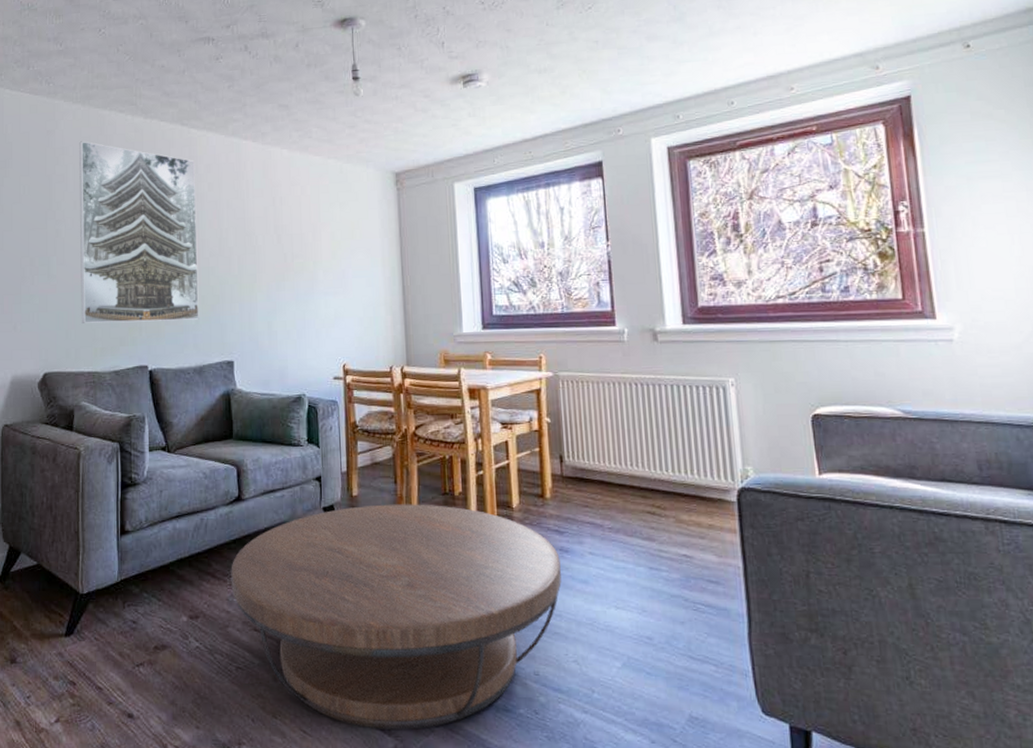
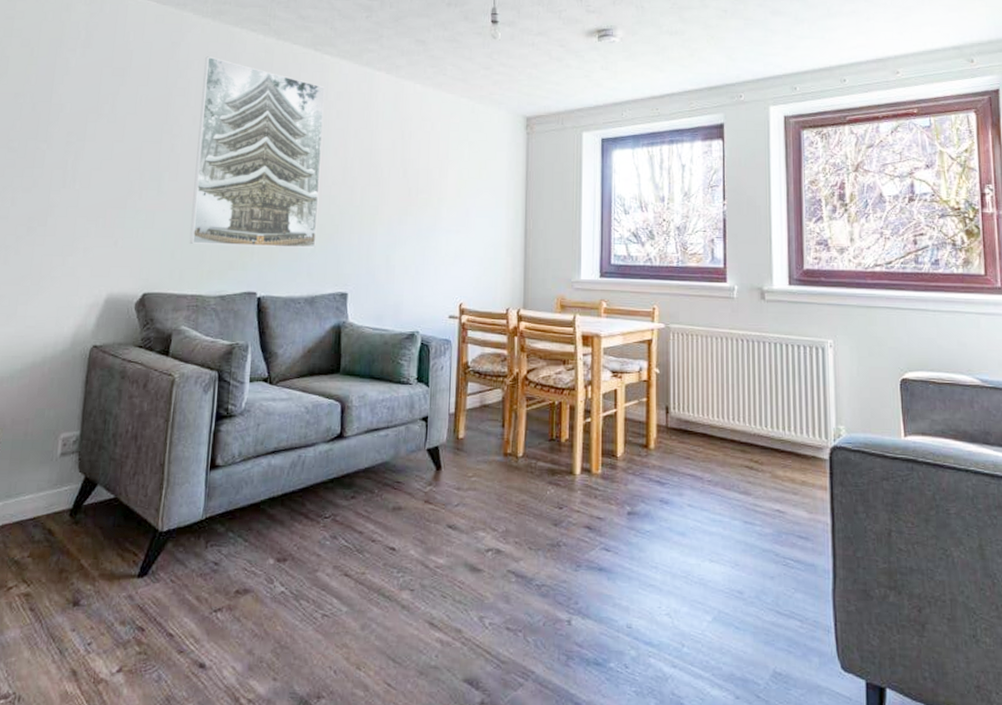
coffee table: present [231,504,562,730] -> none [324,448,659,683]

